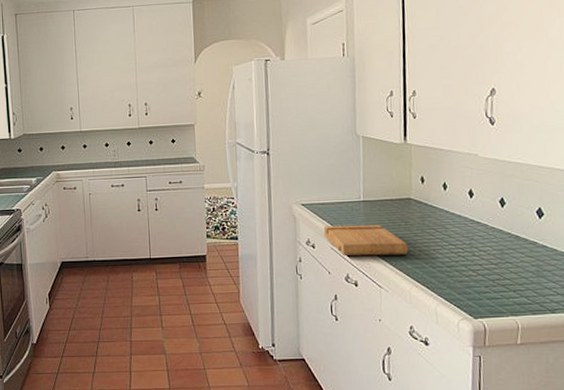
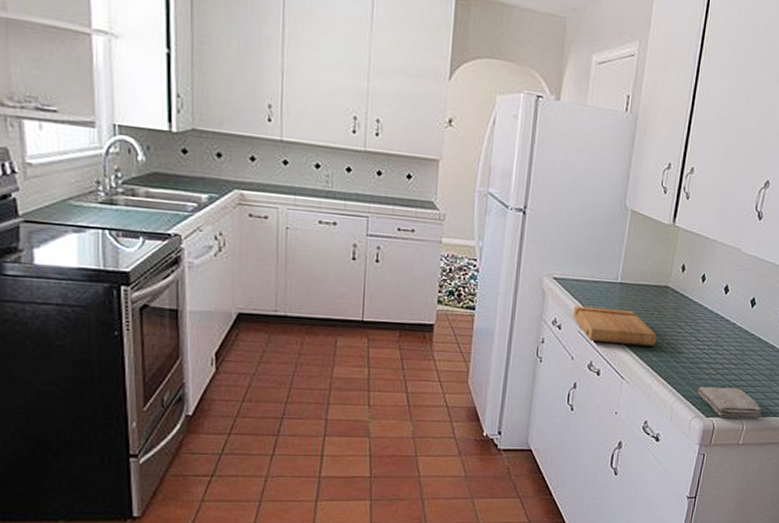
washcloth: none [459,287,538,319] -> present [697,386,762,419]

